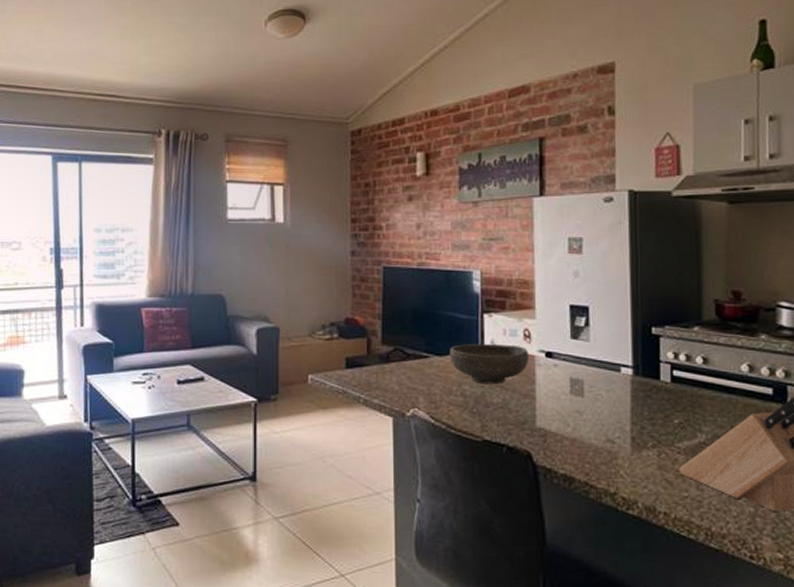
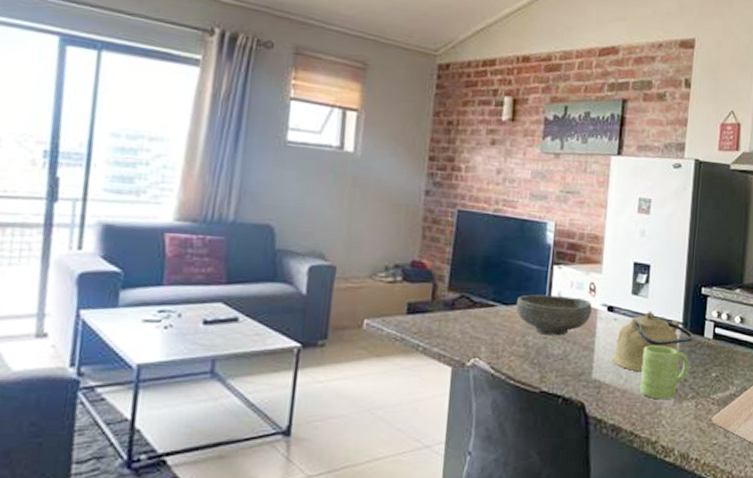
kettle: none [555,355,648,420] -> present [611,311,694,372]
mug: none [590,391,646,449] -> present [640,345,689,400]

